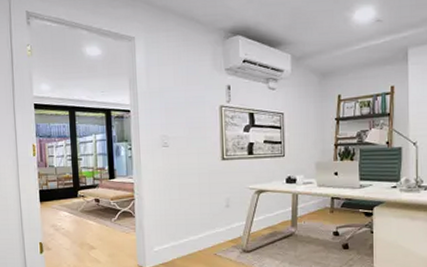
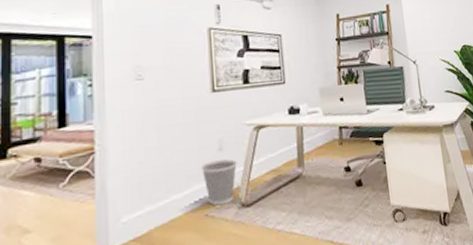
wastebasket: none [212,214,241,249] -> present [202,159,237,206]

